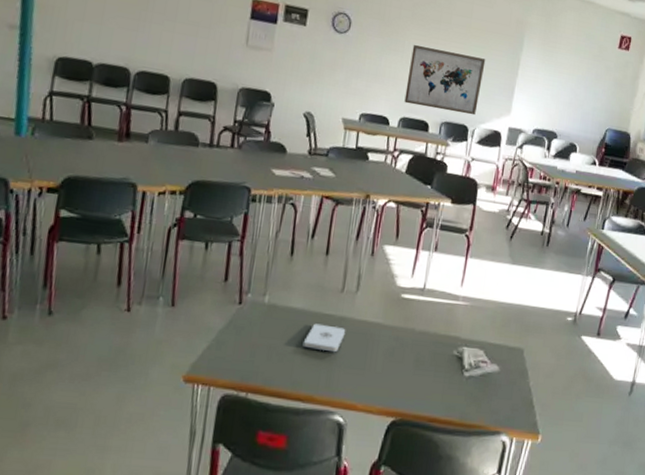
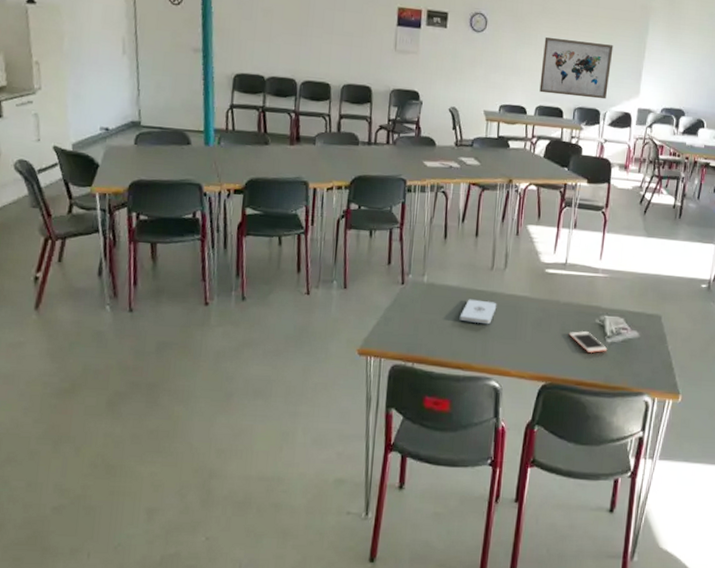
cell phone: none [423,363,465,388] -> present [568,331,608,354]

